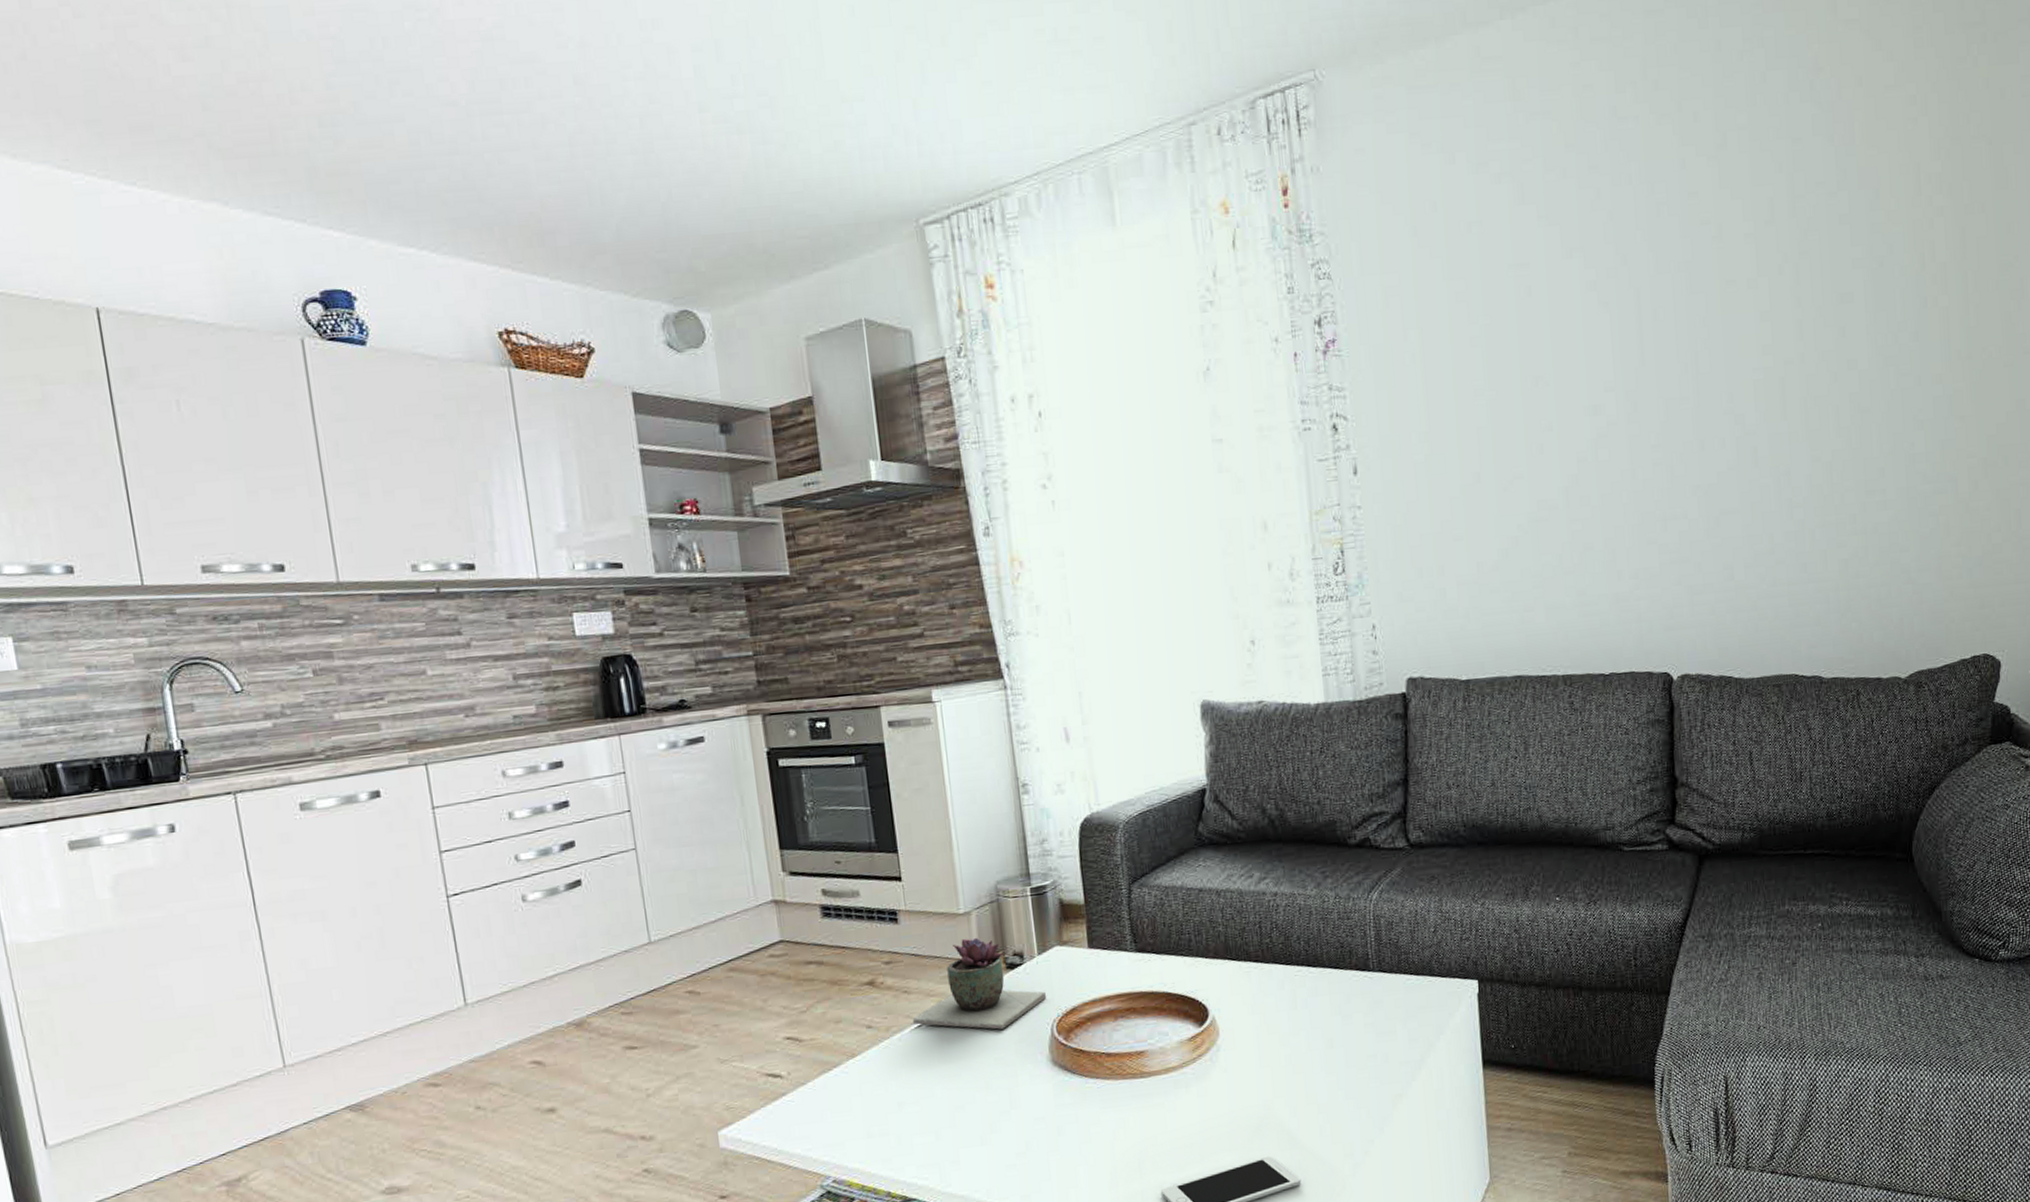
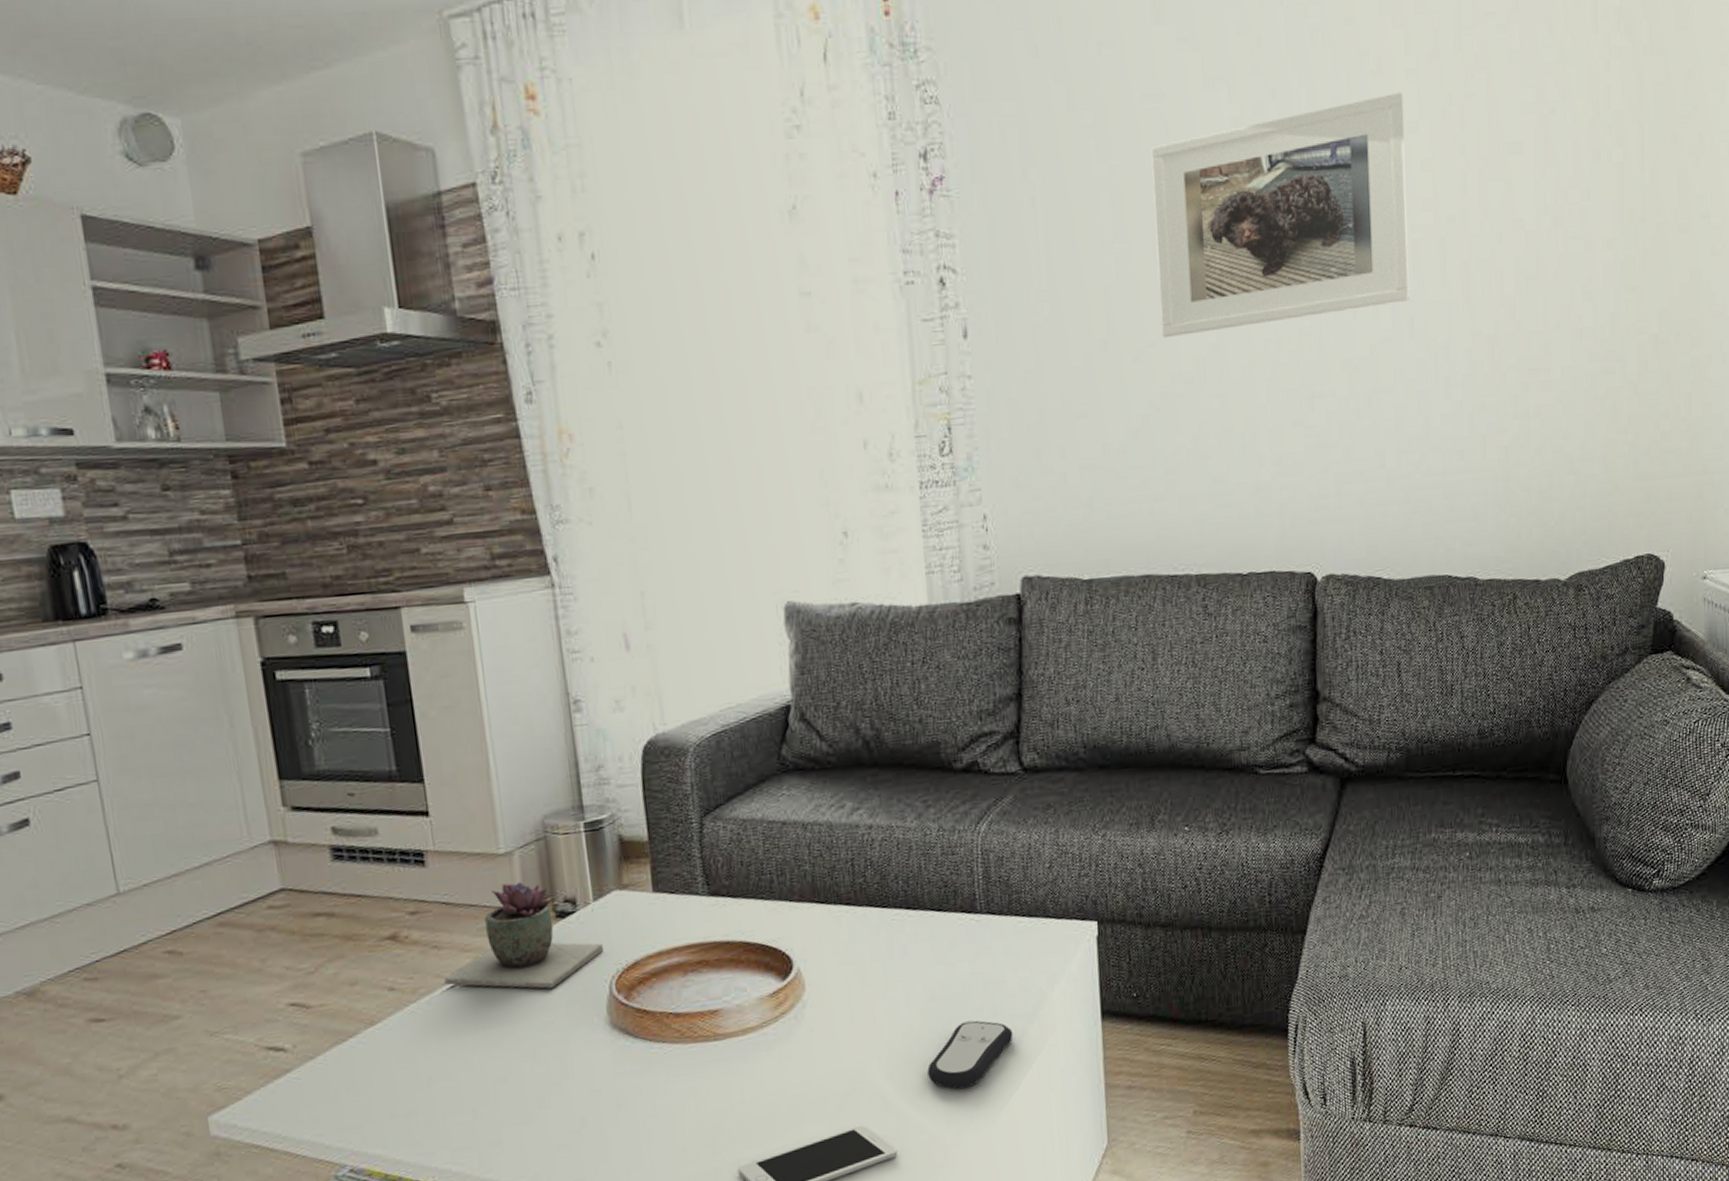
remote control: none [1327,1066,1404,1126] -> present [927,1020,1014,1089]
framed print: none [1516,253,1753,471] -> present [1151,92,1409,339]

